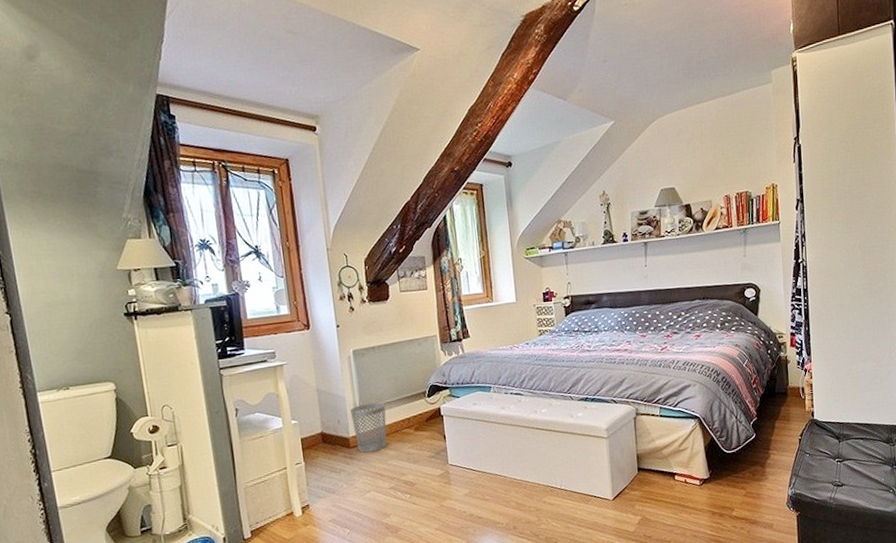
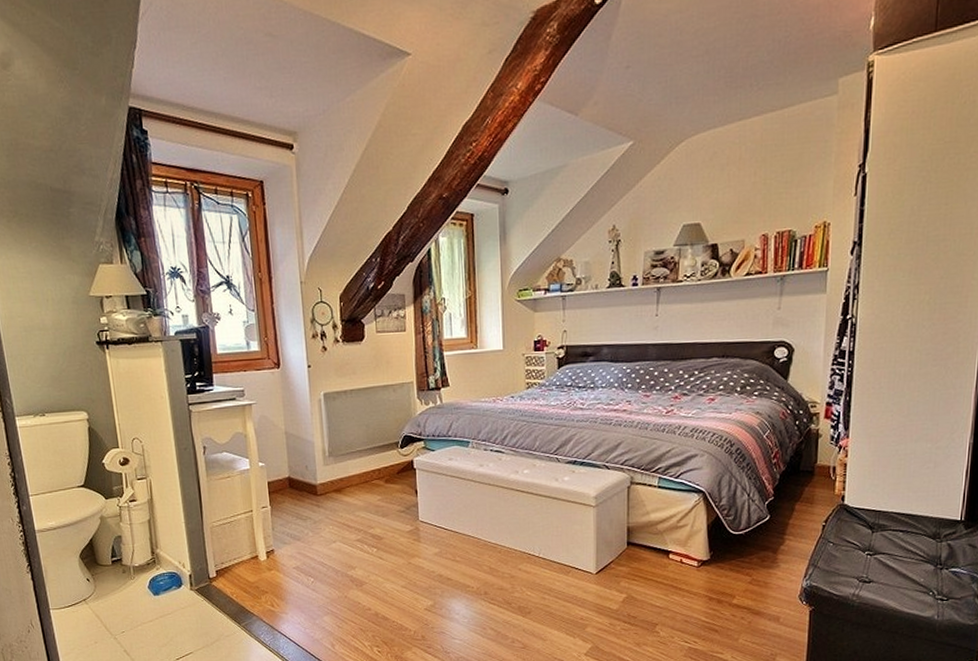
wastebasket: present [350,402,387,453] -> none [319,450,356,501]

